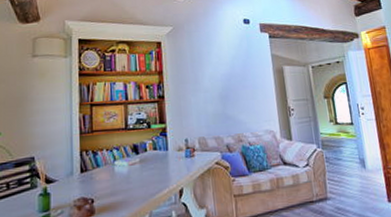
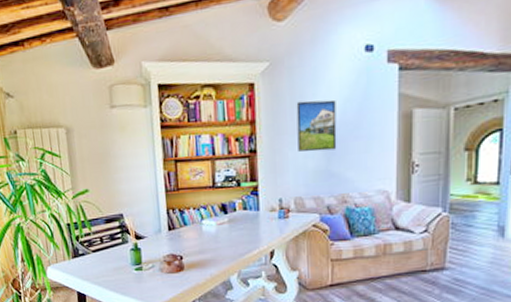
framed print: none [195,57,230,98] -> present [296,99,337,152]

